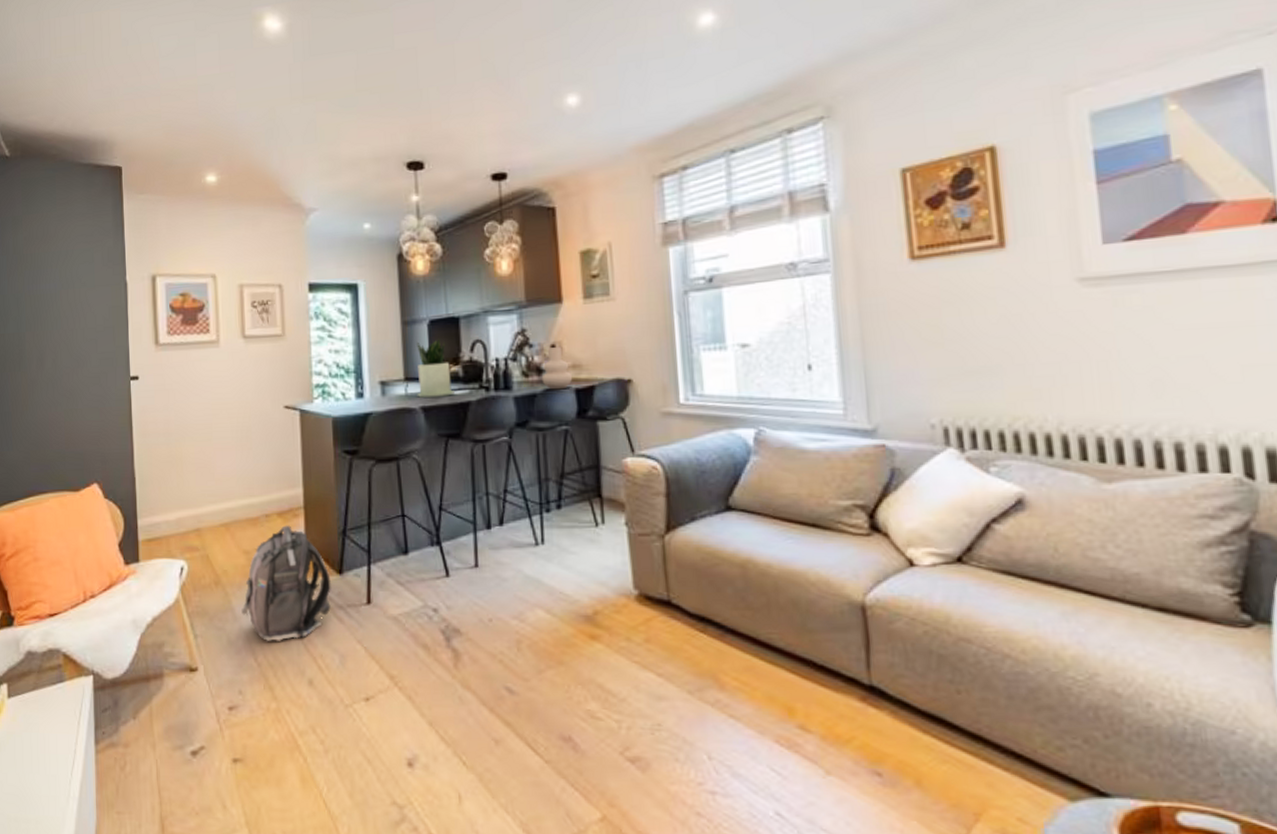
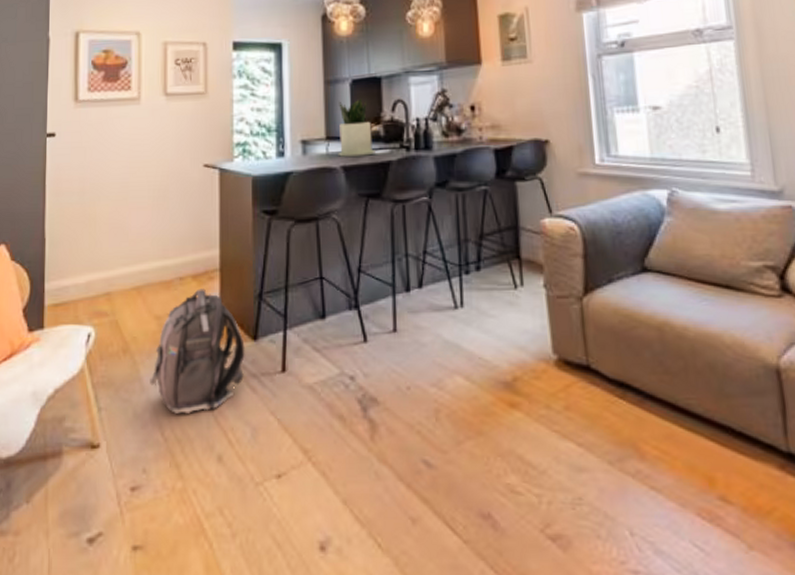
vase: present [541,346,573,390] -> none [461,106,492,150]

